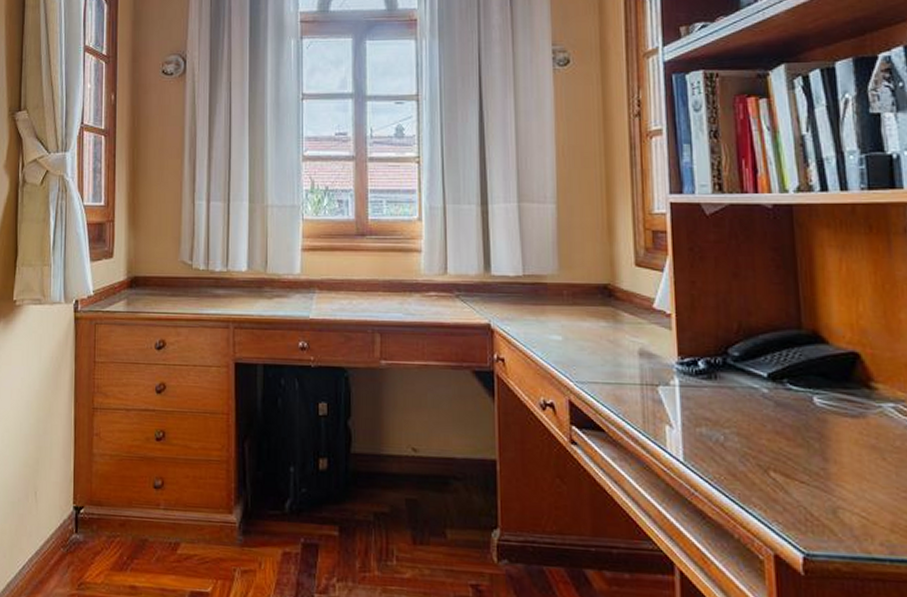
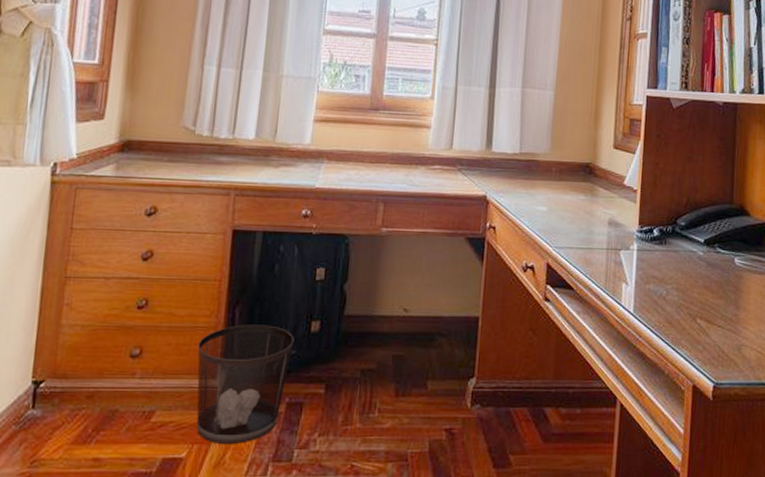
waste bin: none [213,459,303,584] -> present [196,324,294,445]

